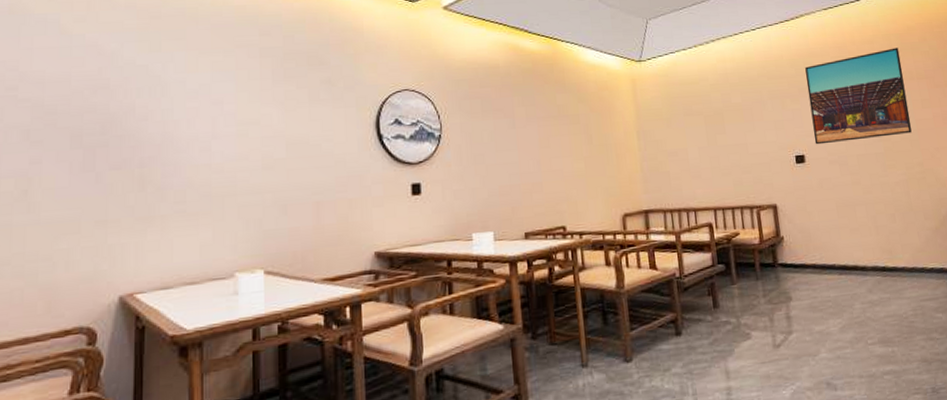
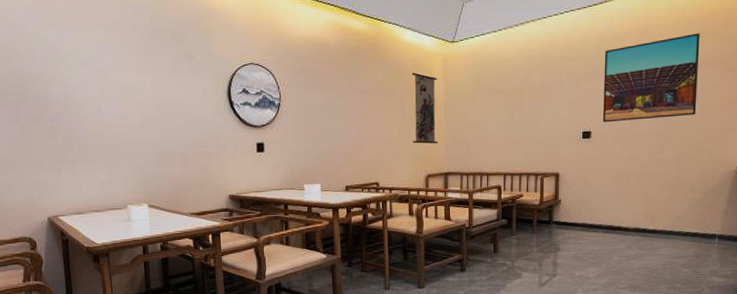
wall scroll: none [596,93,634,177] -> present [411,71,438,144]

